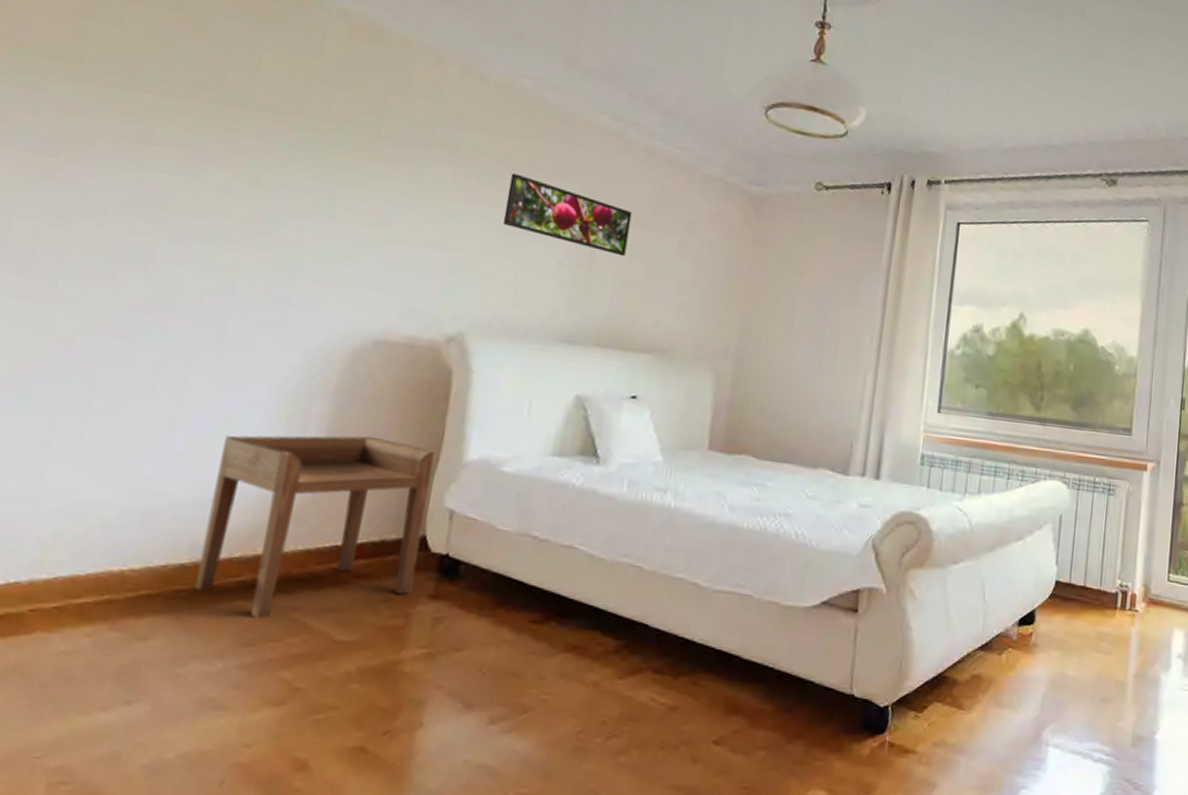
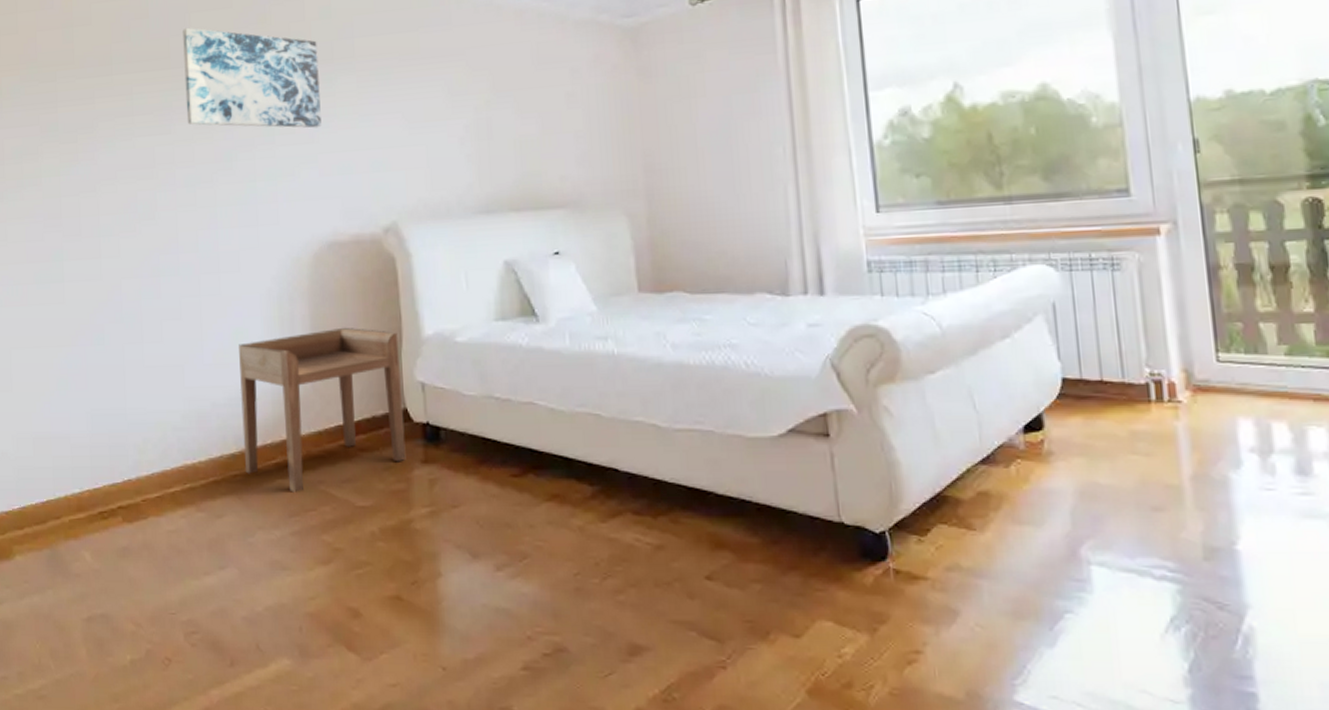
wall art: none [225,64,417,214] -> present [183,27,321,128]
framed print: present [502,173,632,257] -> none [403,65,519,121]

